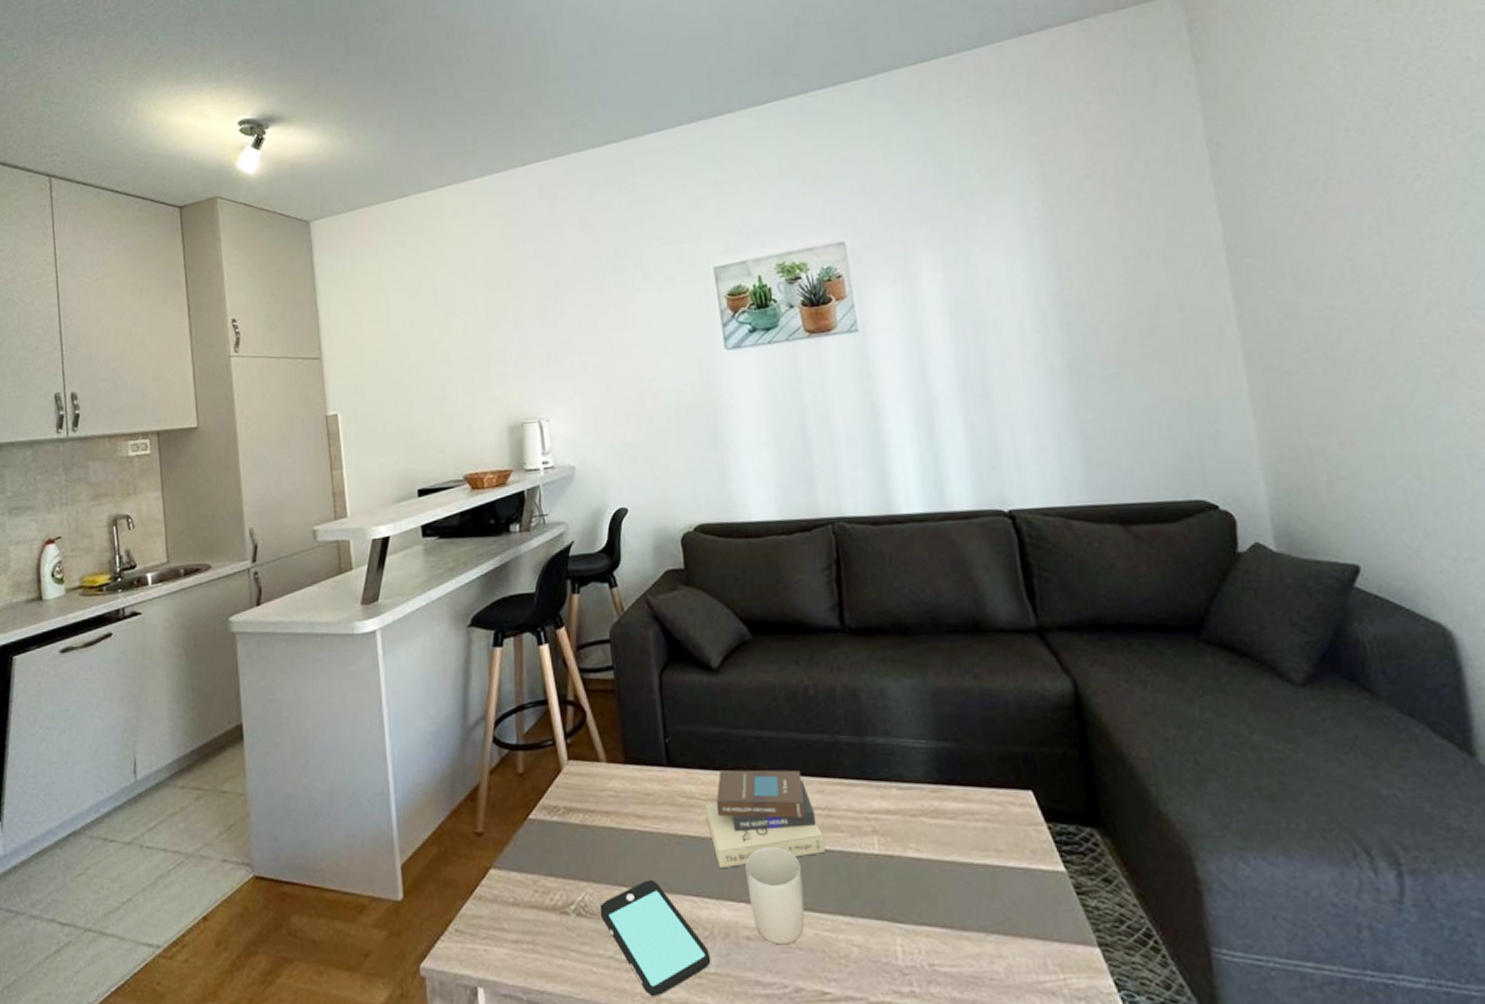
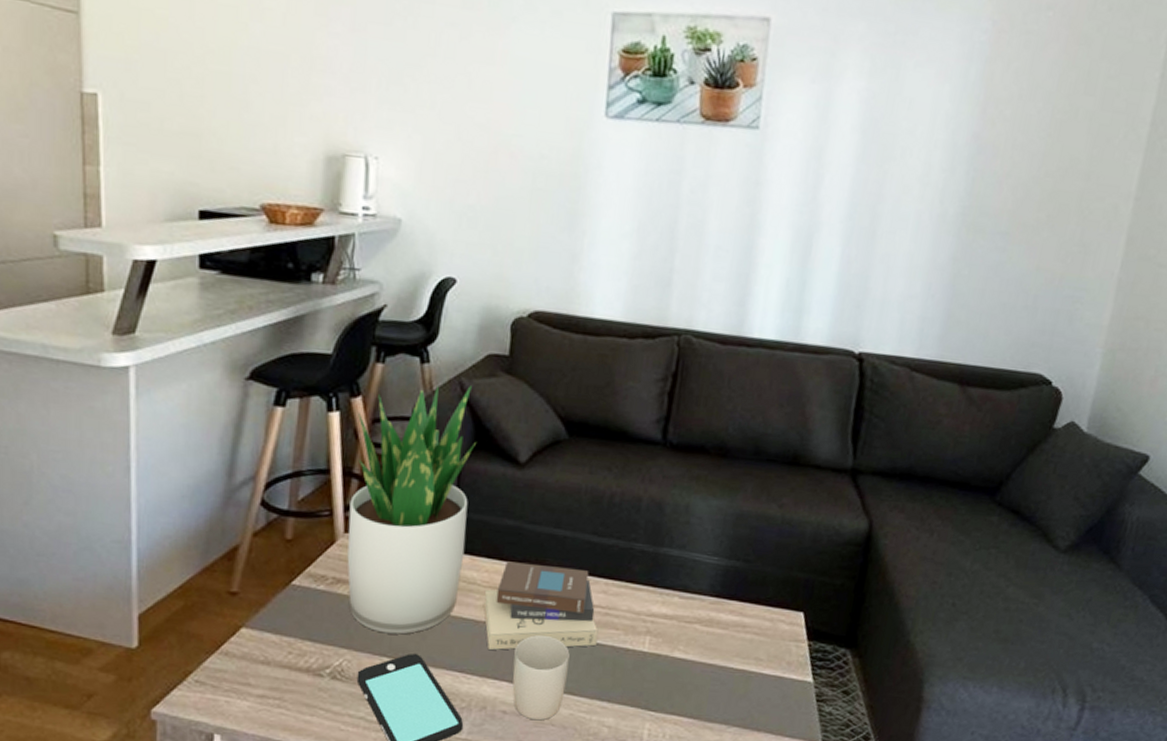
planter: none [564,602,681,861] -> present [347,386,476,635]

